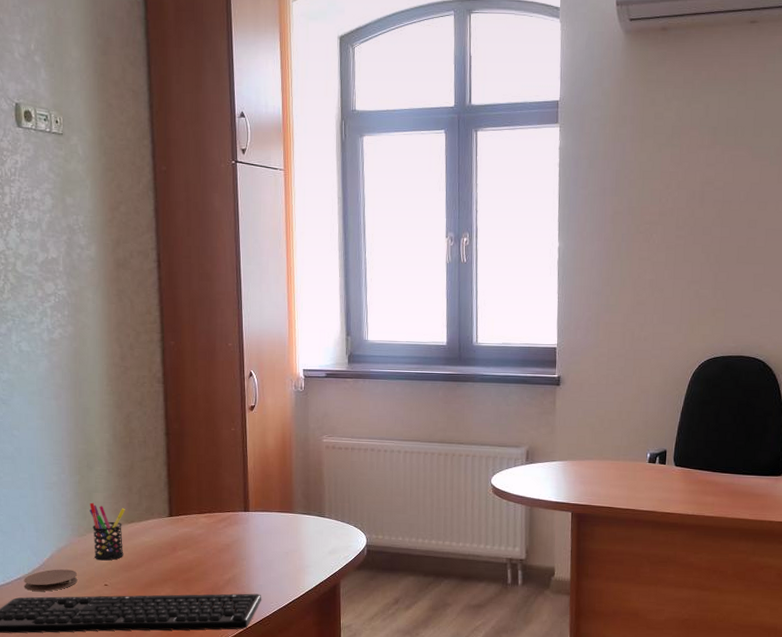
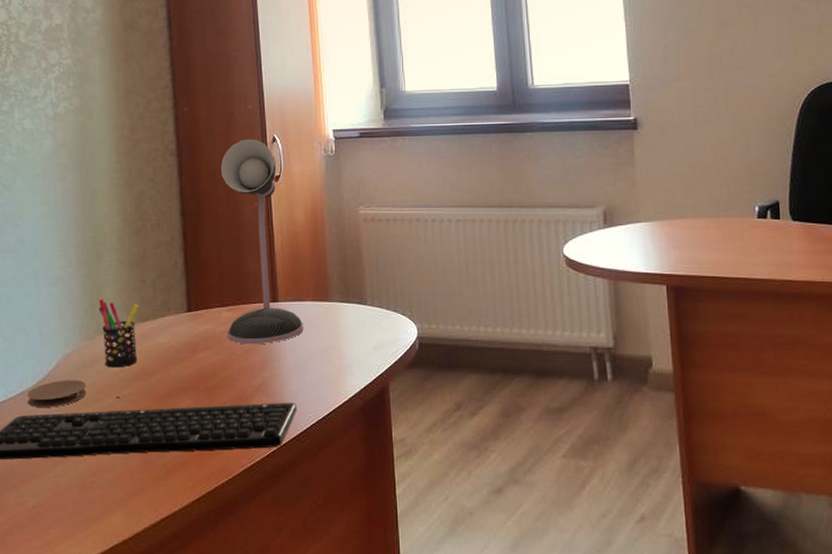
desk lamp: none [202,373,270,546] -> present [220,139,303,345]

